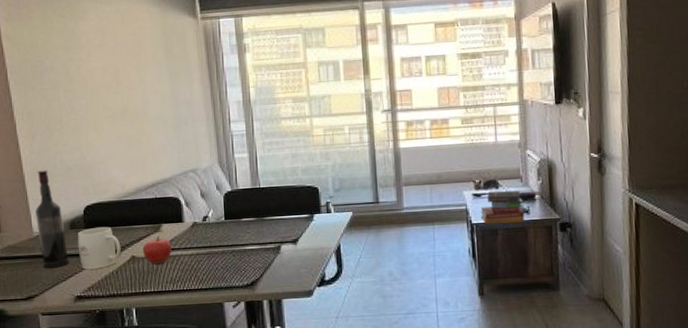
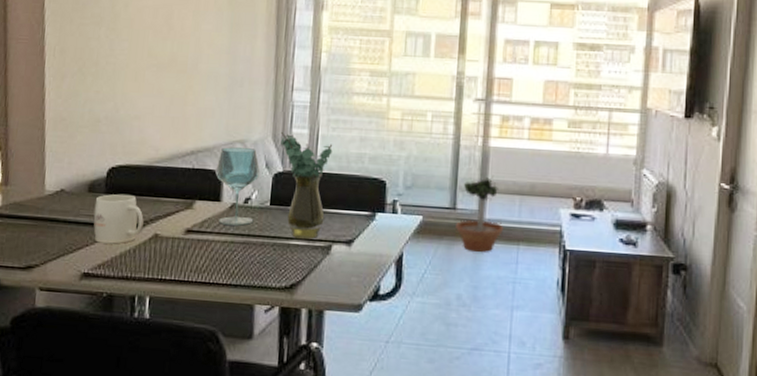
wine bottle: present [34,170,69,270] -> none [50,118,82,237]
fruit: present [142,237,172,265] -> none [168,215,204,248]
wine glass: none [175,175,213,242] -> present [215,147,261,227]
vase: none [226,157,272,245] -> present [280,131,333,240]
potted tree: none [380,171,420,235] -> present [456,174,504,252]
books: present [480,190,525,225] -> none [577,213,632,257]

